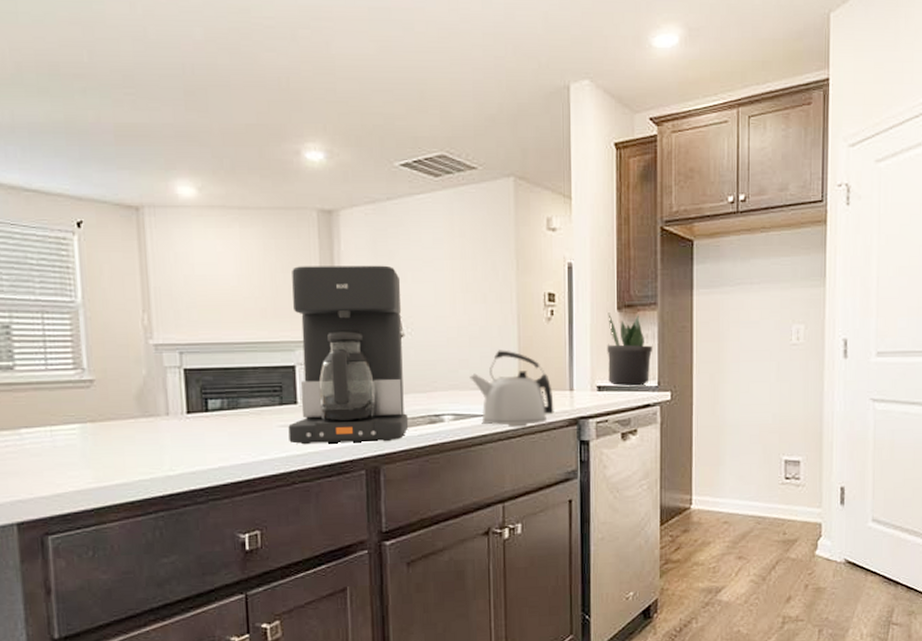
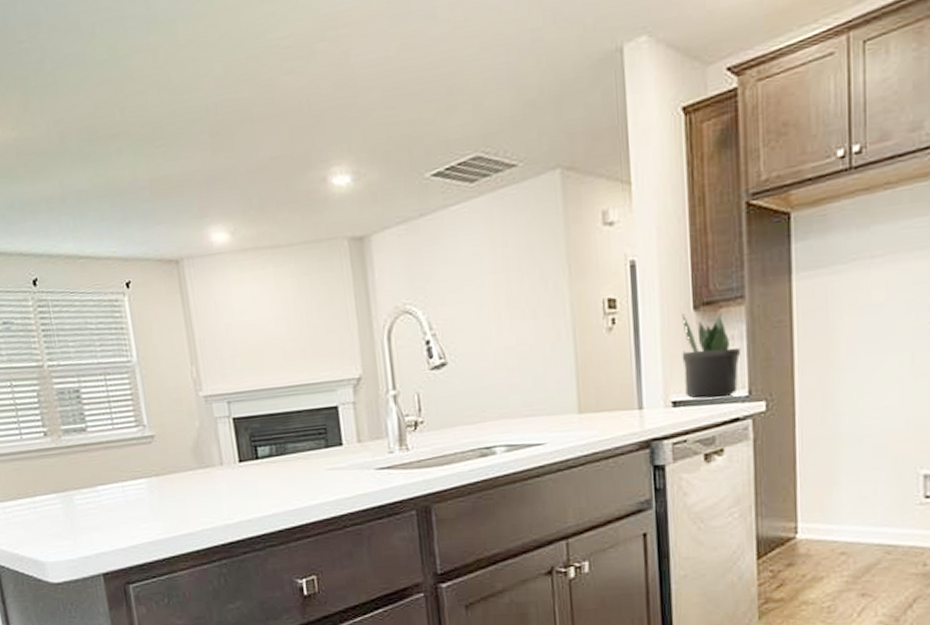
coffee maker: present [288,265,409,445] -> none [327,289,458,487]
kettle: present [469,350,554,428] -> none [521,369,621,457]

